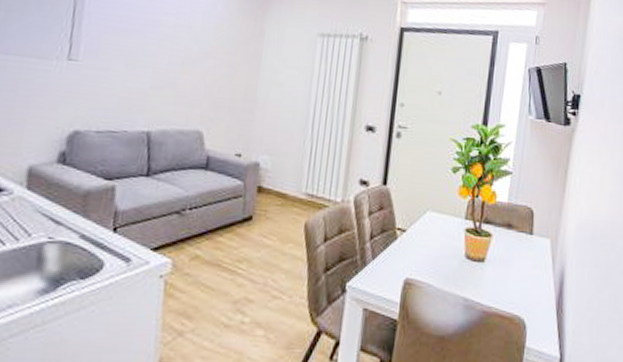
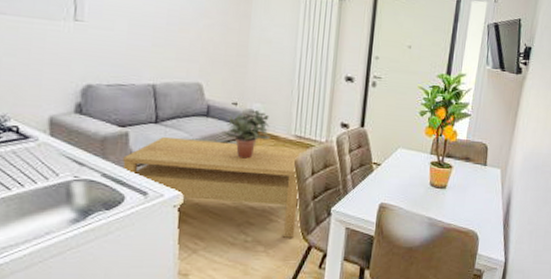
coffee table: none [105,193,319,320] -> present [123,137,307,238]
potted plant: none [221,163,277,220] -> present [221,110,270,159]

